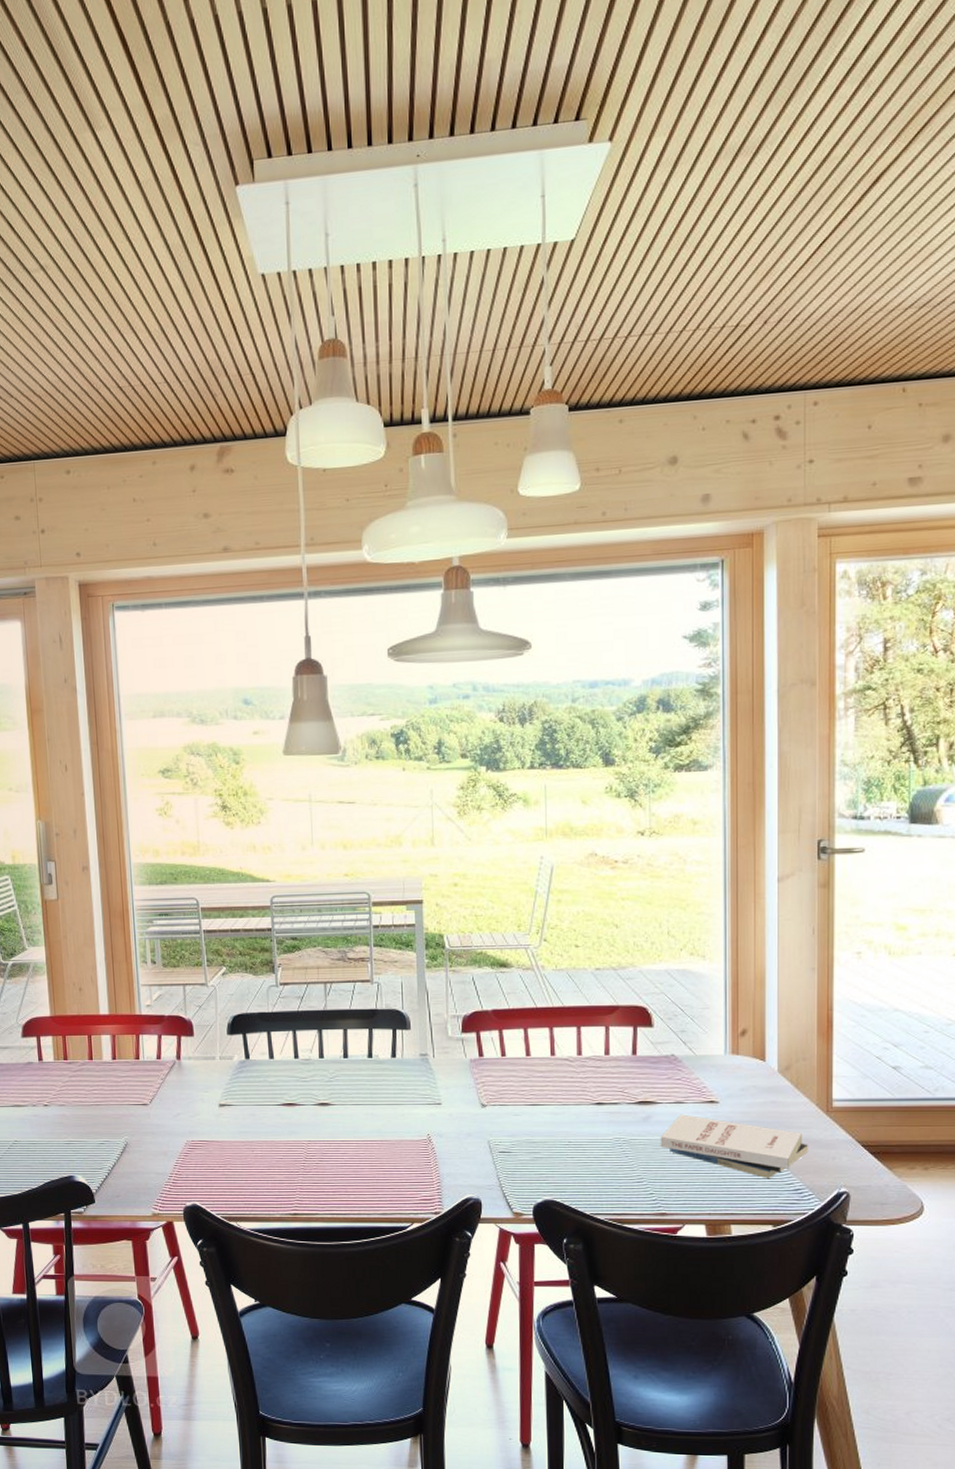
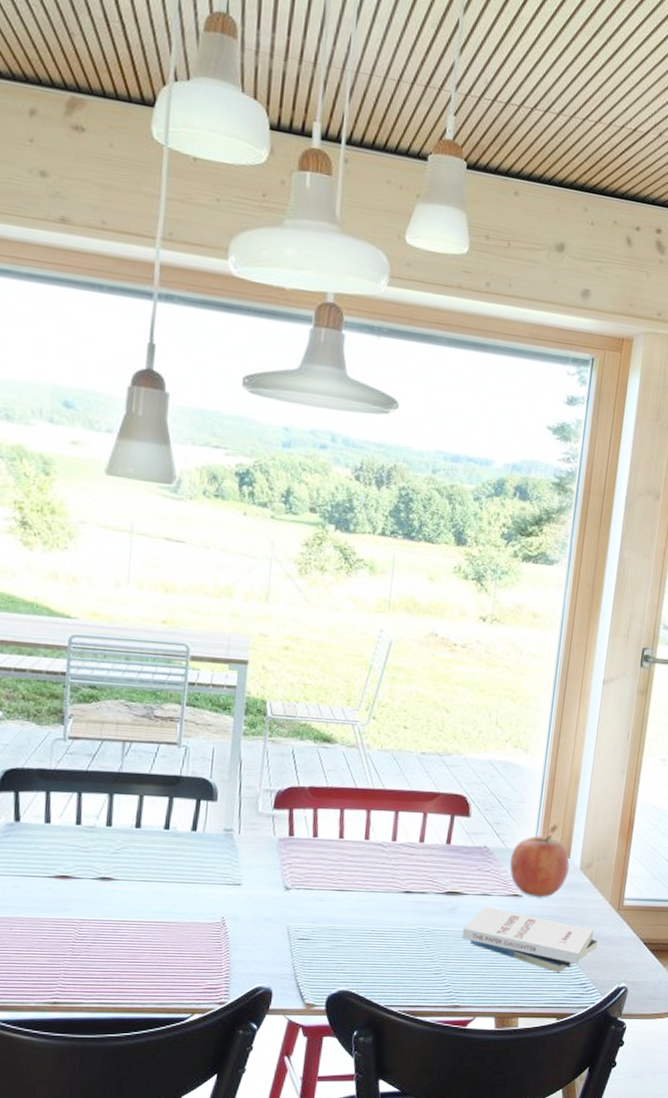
fruit: none [701,1039,766,1102] -> present [509,835,570,897]

